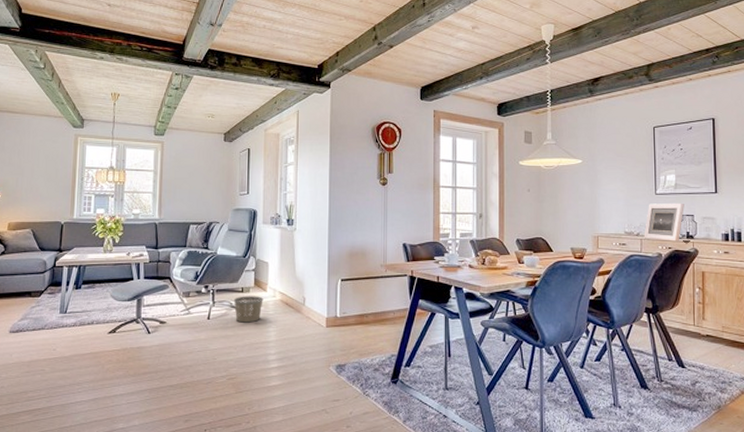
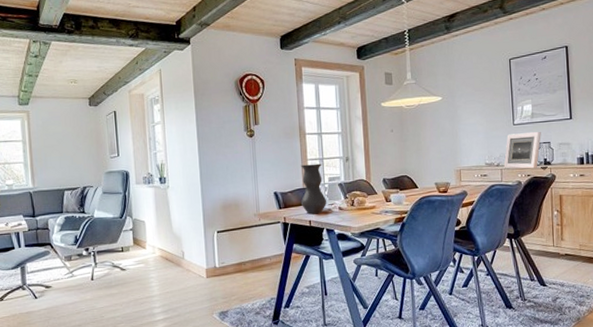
basket: present [233,296,263,323] -> none [114,254,144,281]
vase: none [431,218,457,270] -> present [300,163,327,215]

